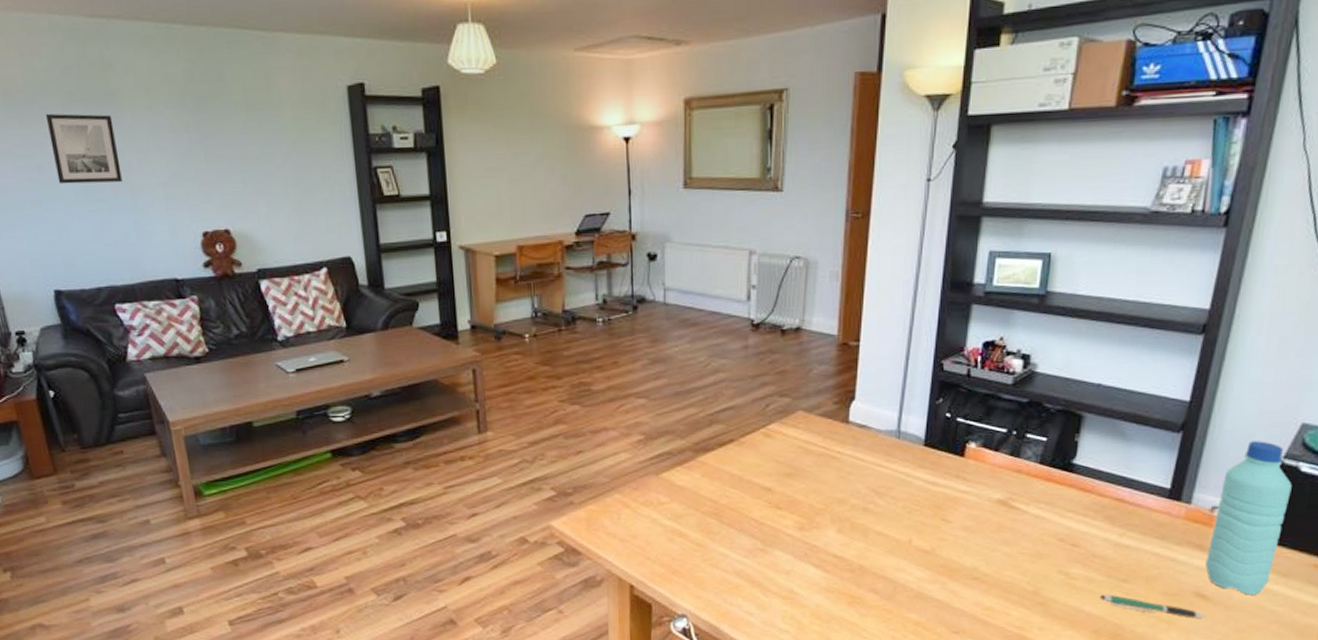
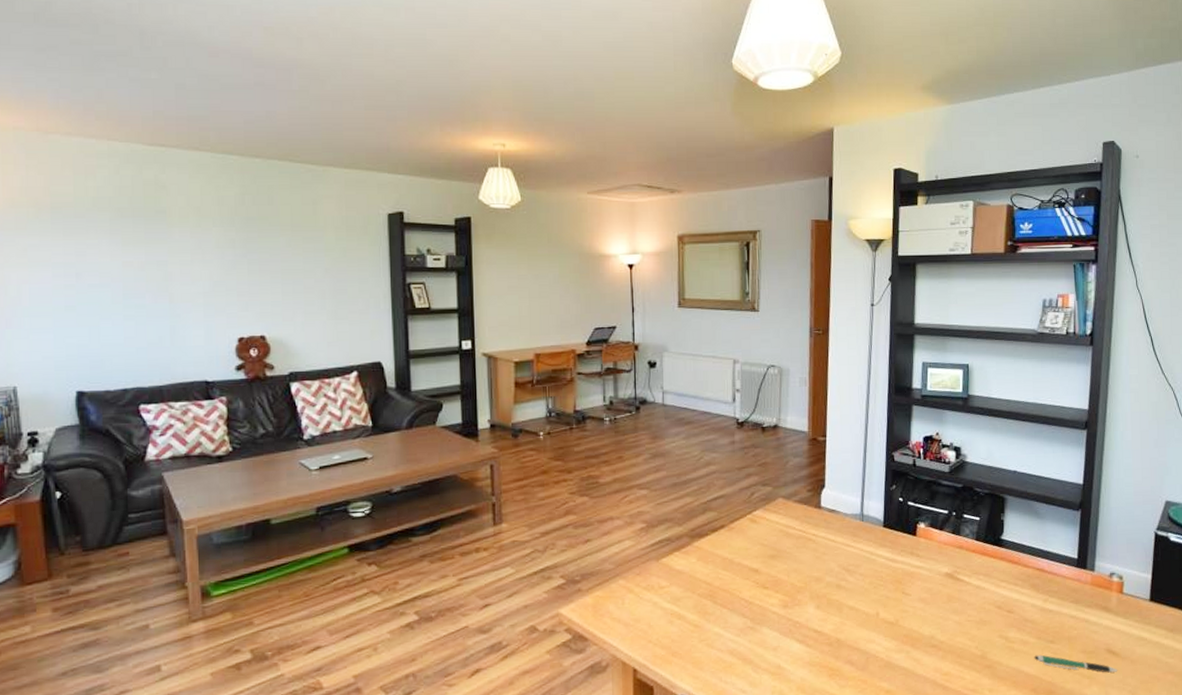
wall art: present [45,113,123,184] -> none [92,226,163,291]
water bottle: present [1205,441,1292,595] -> none [1111,516,1166,650]

